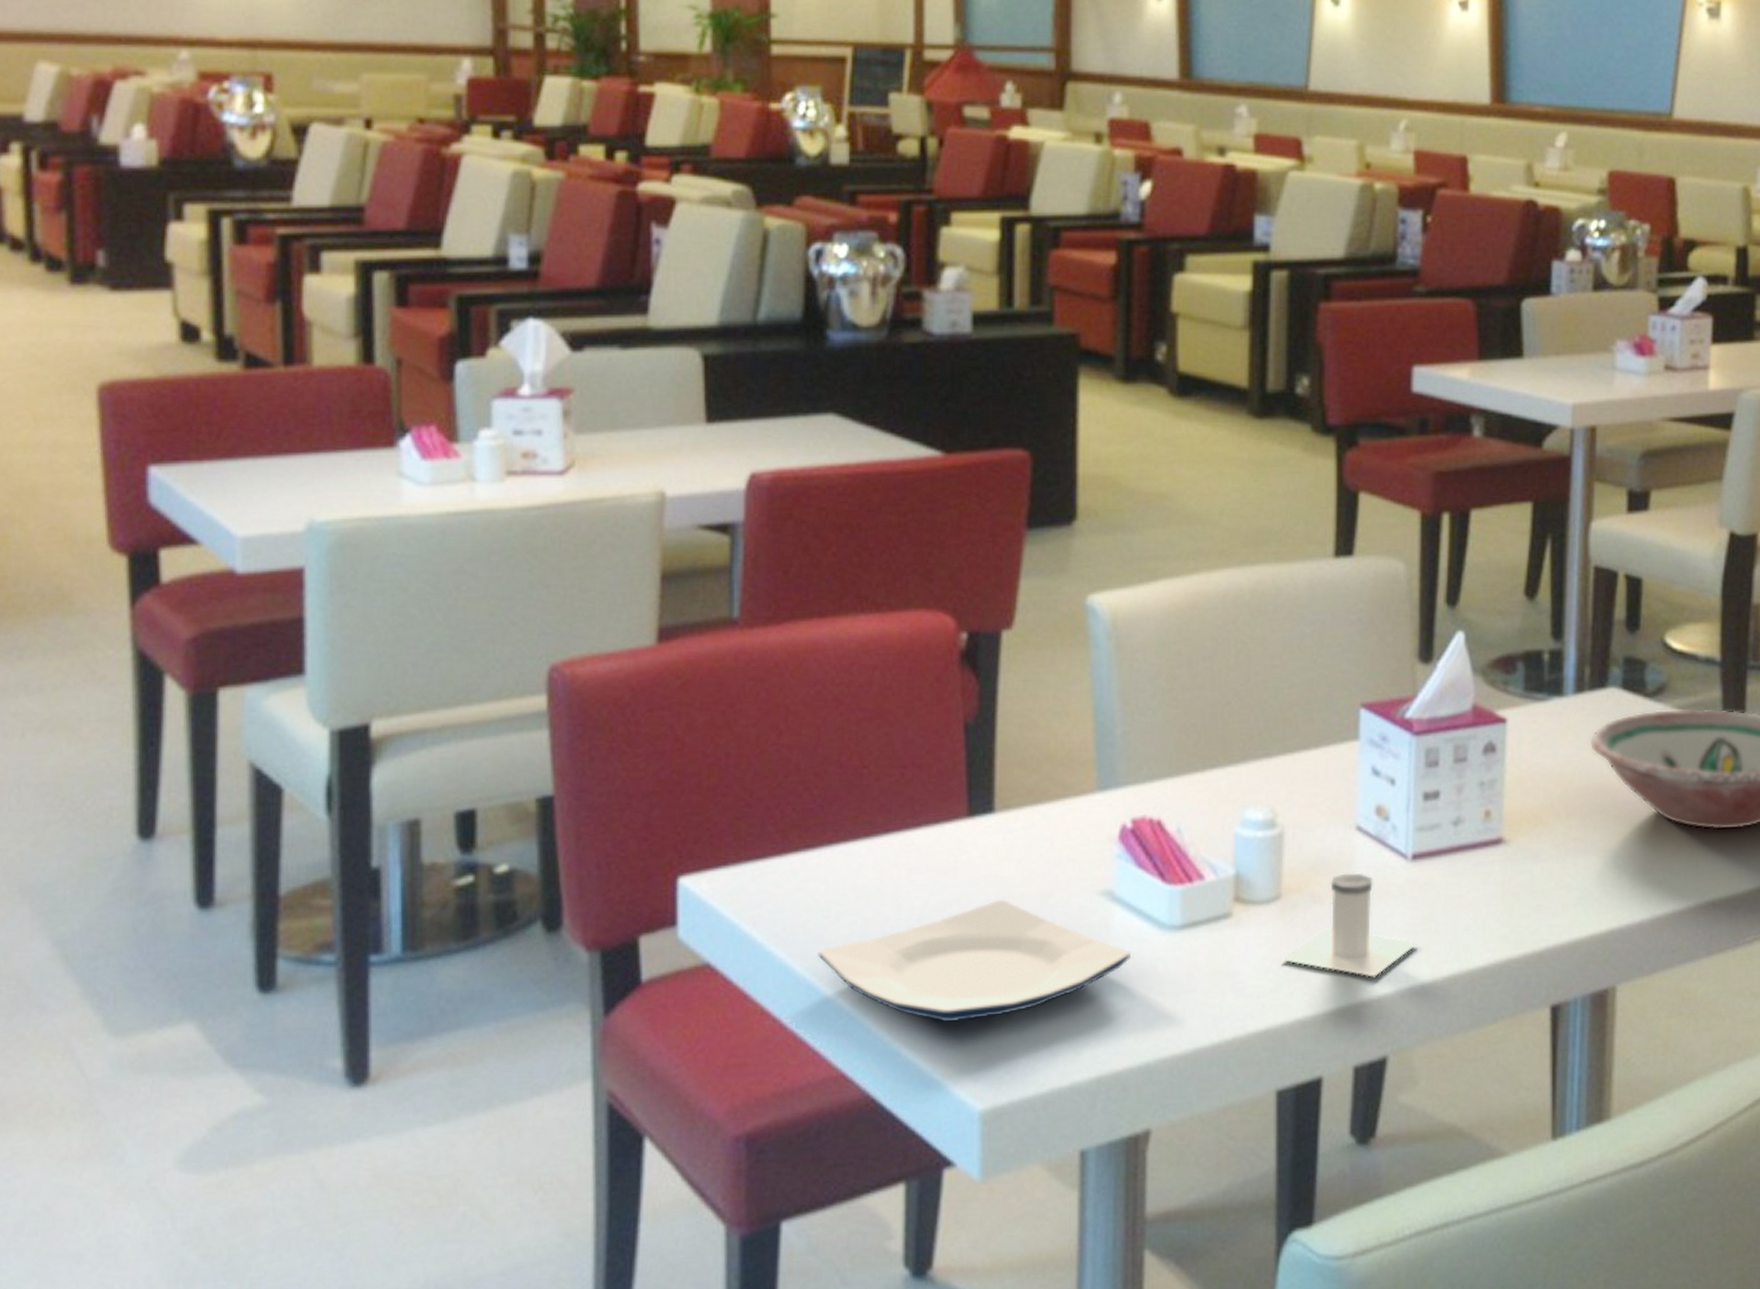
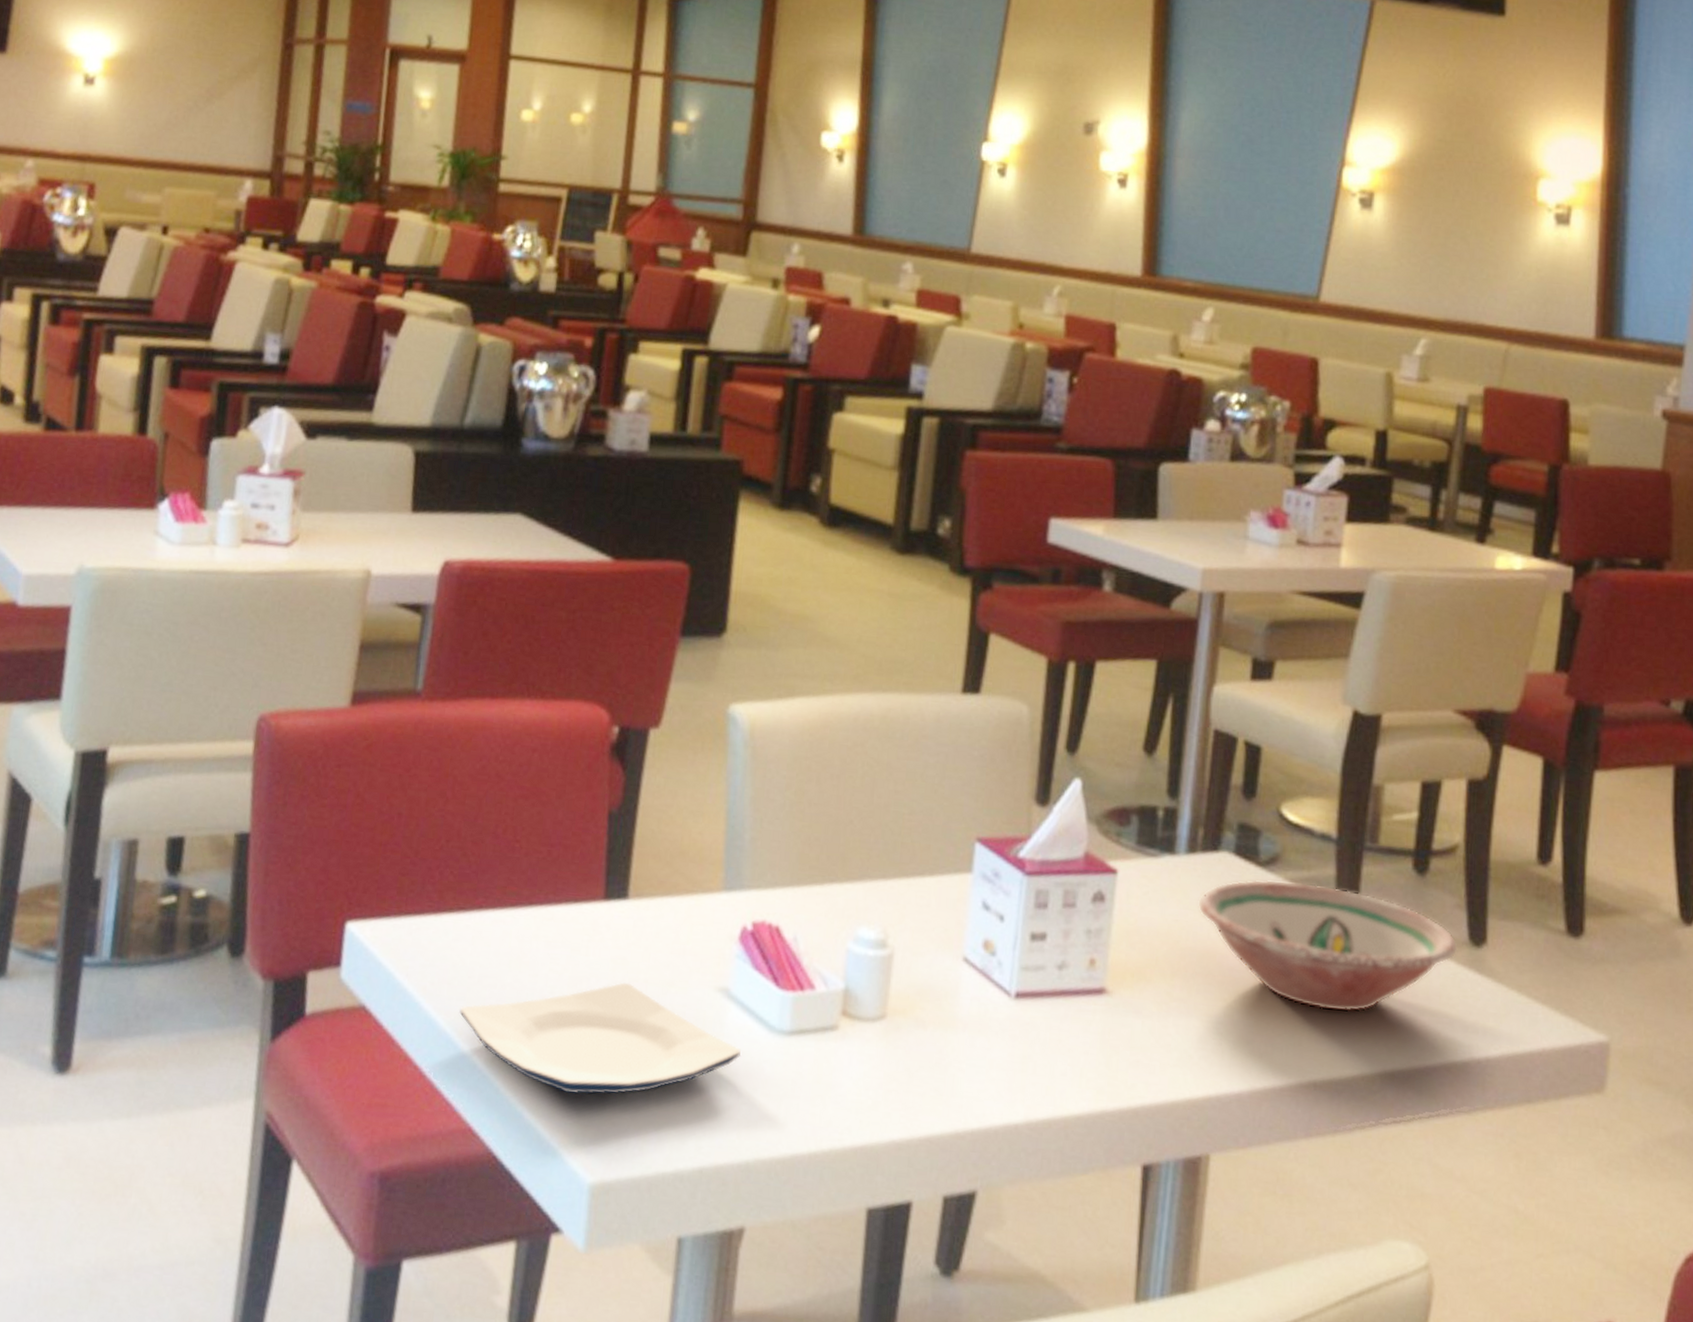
salt shaker: present [1282,873,1417,978] -> none [882,1002,1014,1110]

